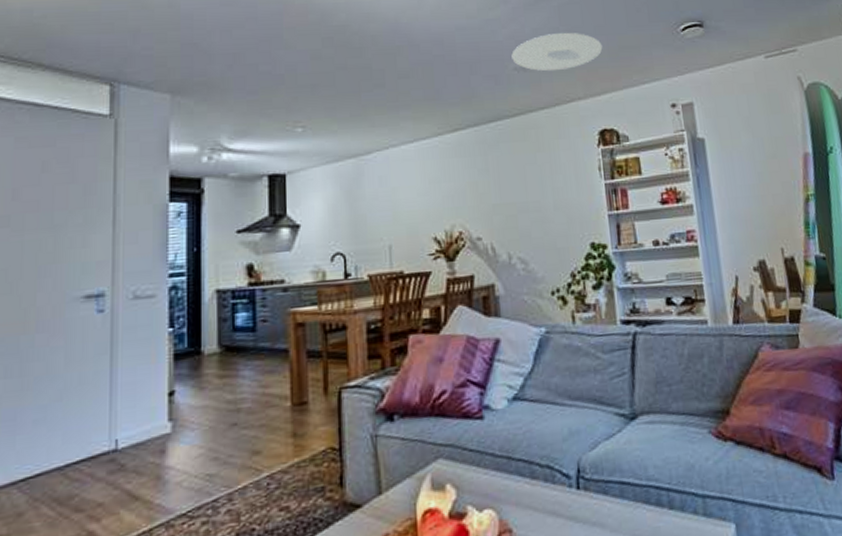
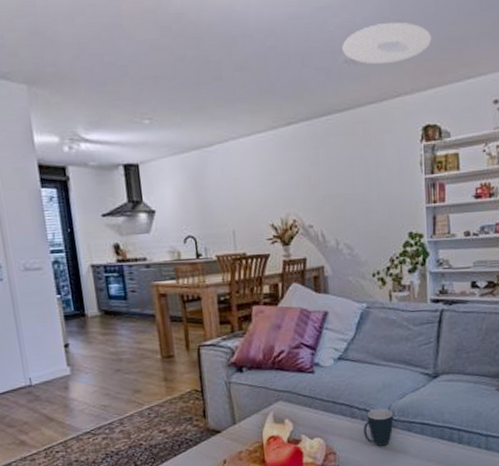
mug: none [546,463,585,518] -> present [363,408,394,446]

